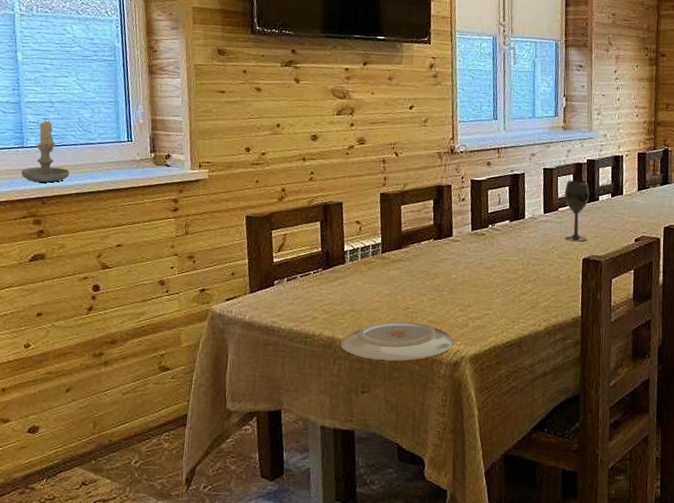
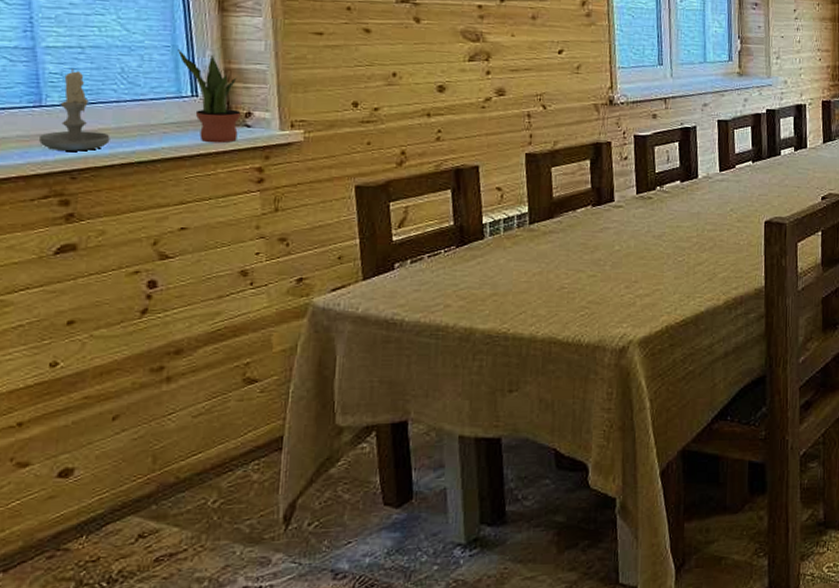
potted plant: none [119,104,163,179] -> present [178,49,241,144]
plate: present [340,321,454,362] -> none [480,304,620,352]
wine glass: present [564,179,589,242] -> none [742,132,770,202]

